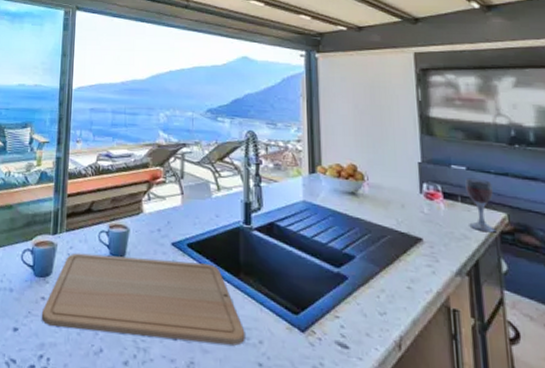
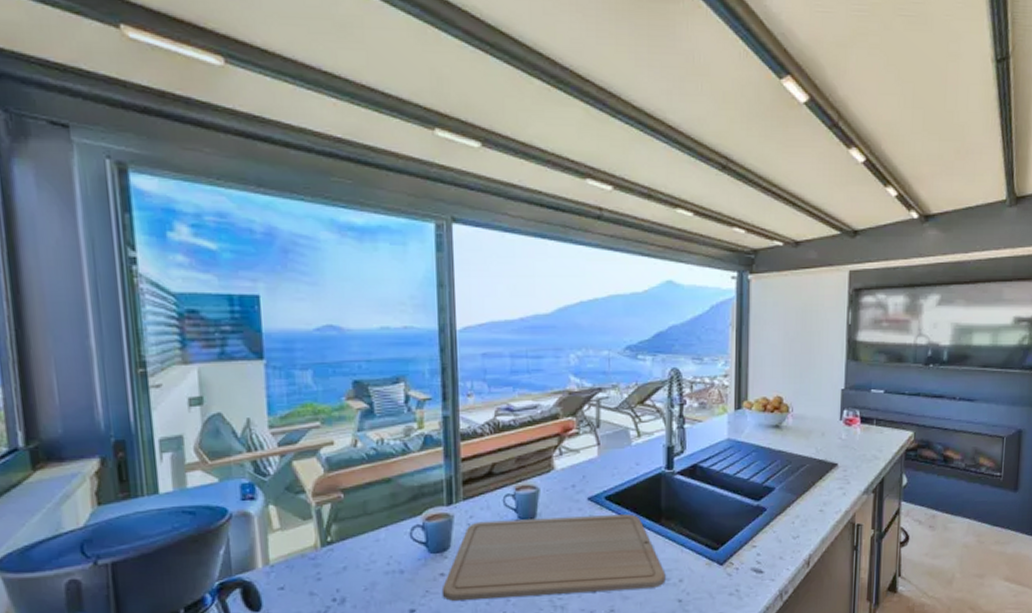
cup: present [465,178,497,233] -> none [880,400,905,451]

